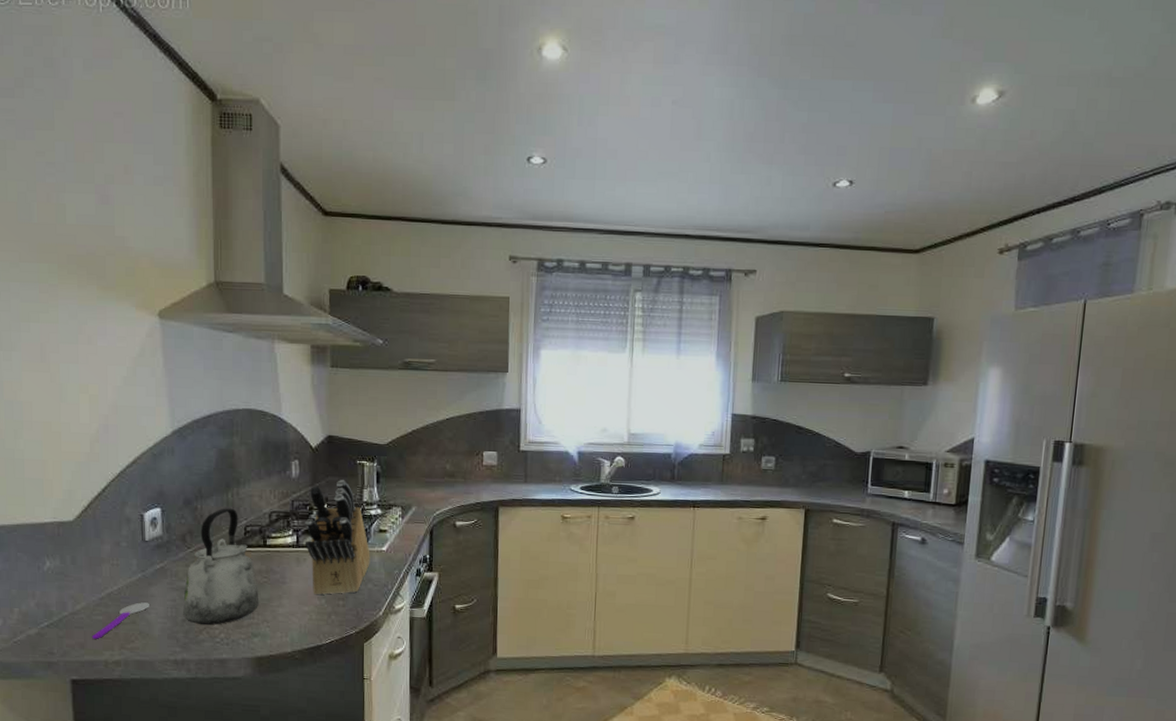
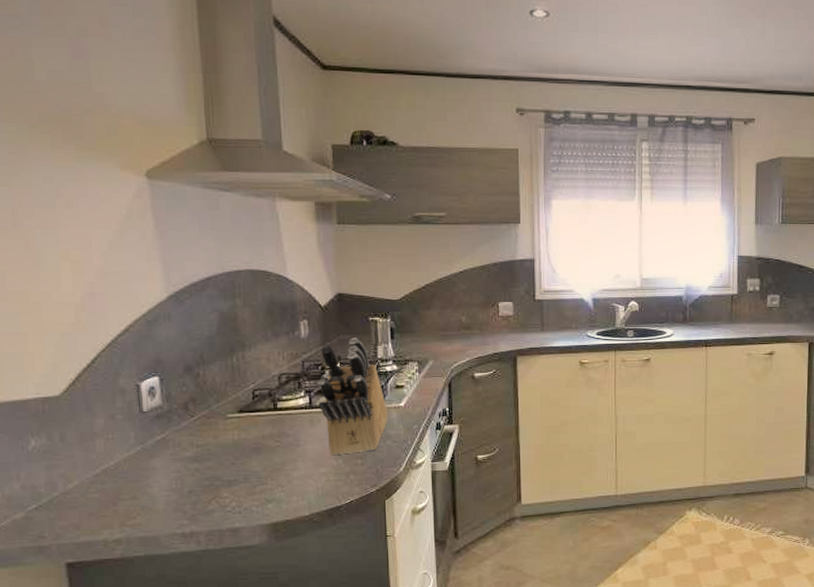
spoon: present [92,602,149,639] -> none [88,476,151,518]
kettle: present [183,508,259,625] -> none [189,373,272,495]

